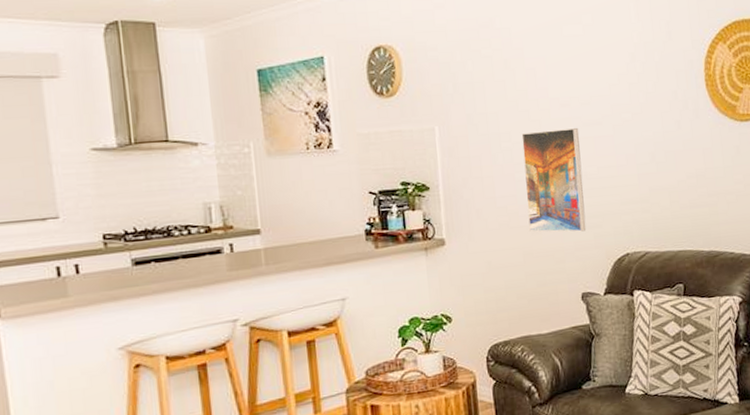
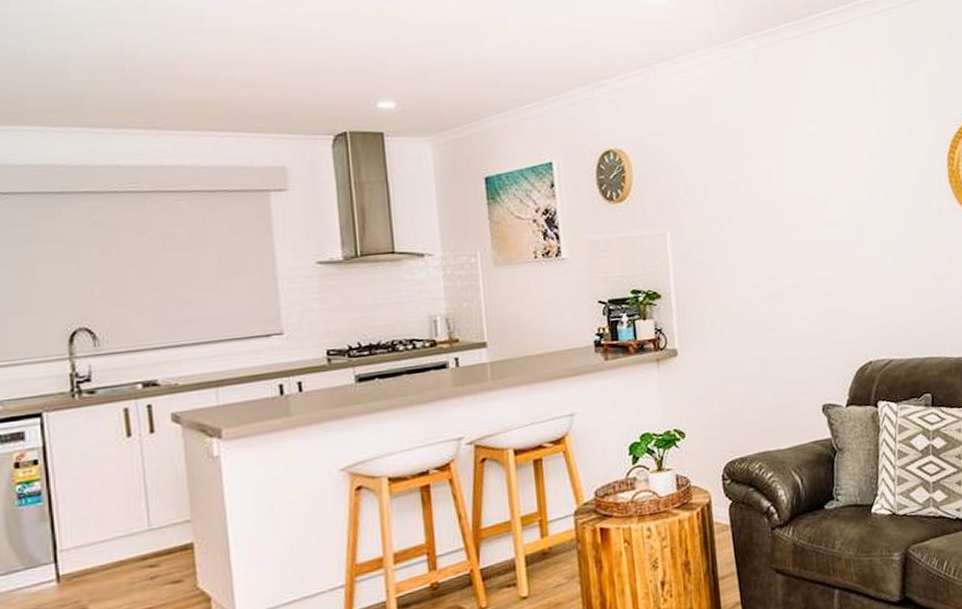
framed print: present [521,127,586,232] -> none [756,229,826,341]

